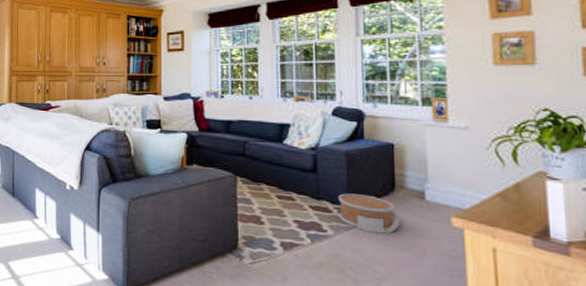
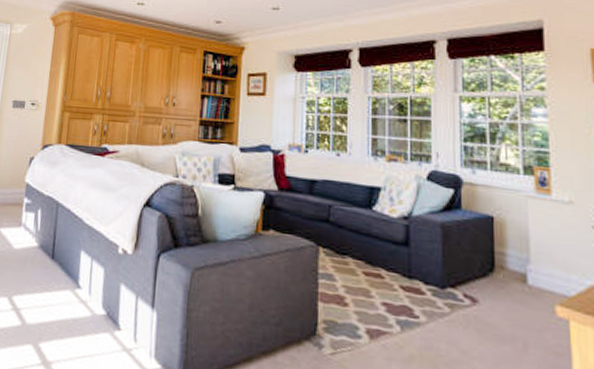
basket: present [337,193,400,234] -> none [431,272,500,323]

